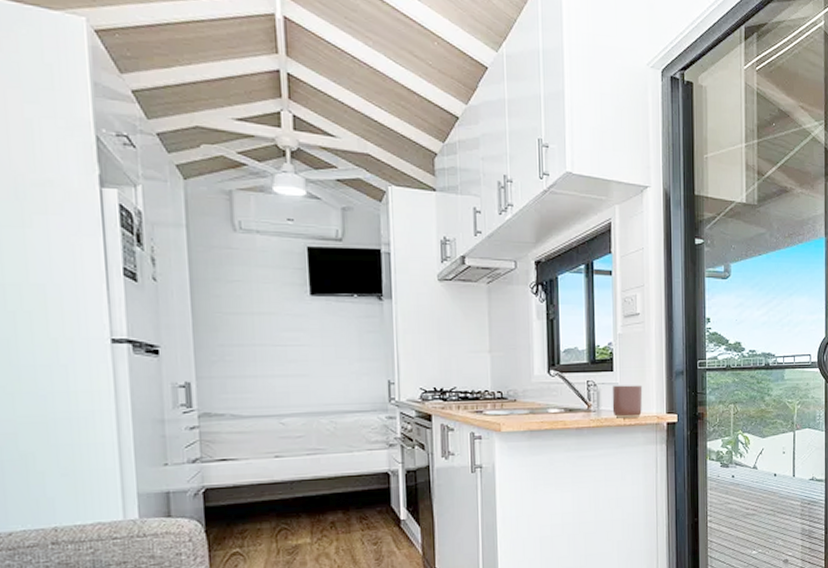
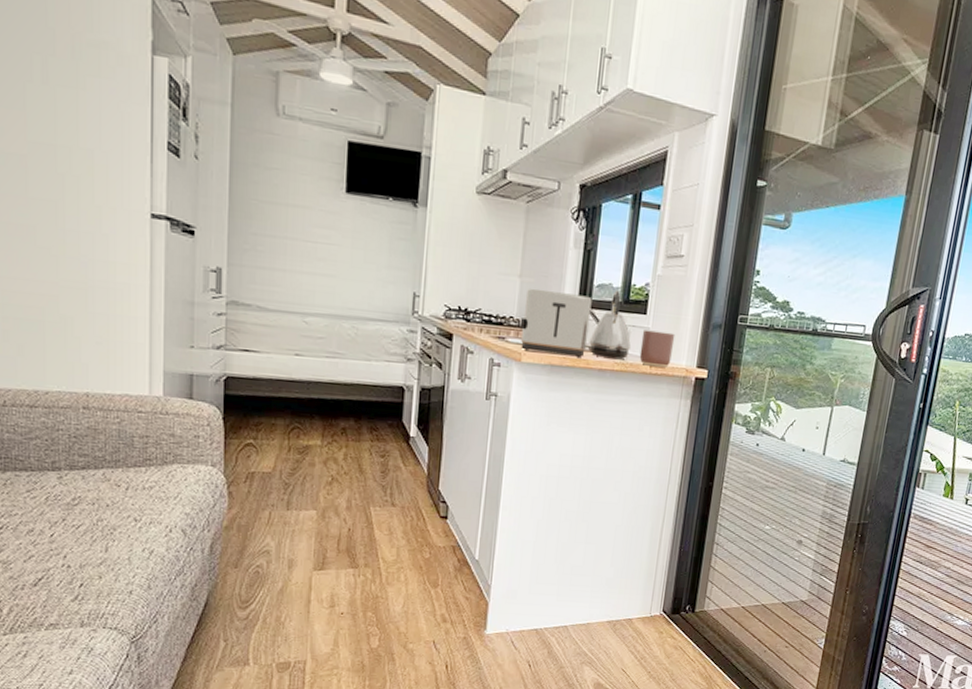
toaster: none [495,361,562,421] -> present [519,288,592,357]
kettle: none [563,353,603,416] -> present [589,290,631,359]

